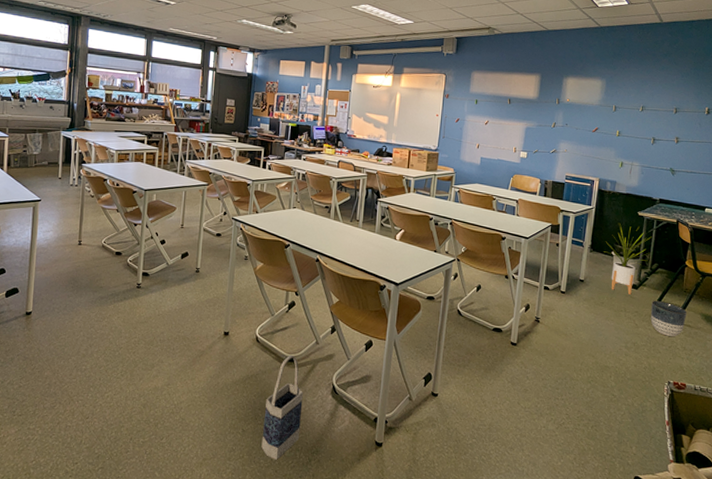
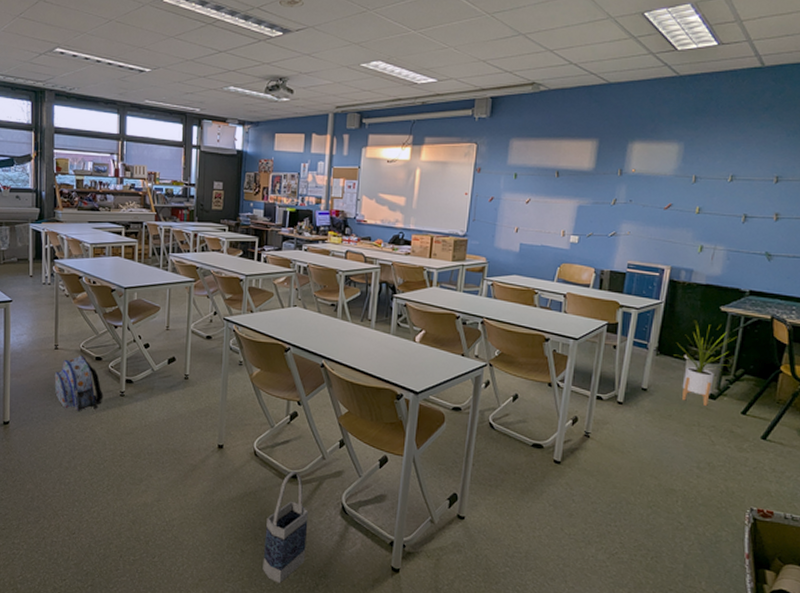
backpack: none [76,250,122,302] -> present [54,355,104,411]
planter: present [650,300,687,336] -> none [730,413,779,456]

